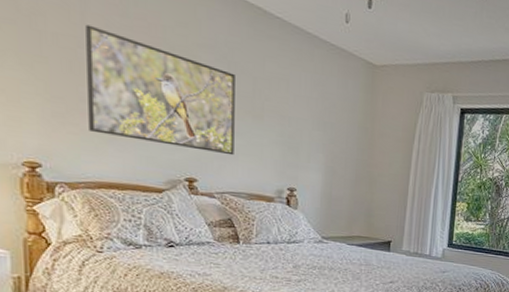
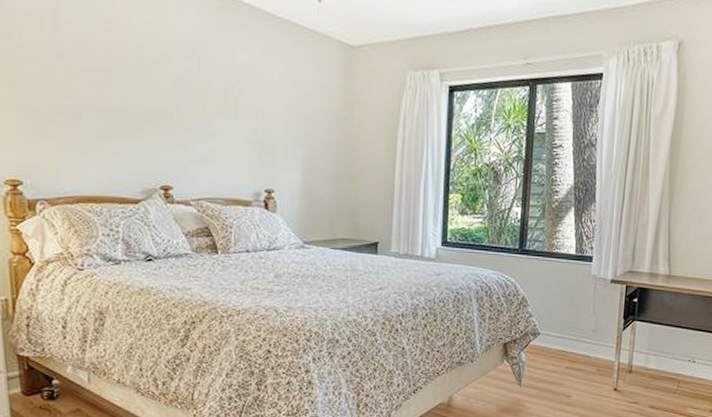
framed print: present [85,24,235,156] -> none [58,32,208,159]

